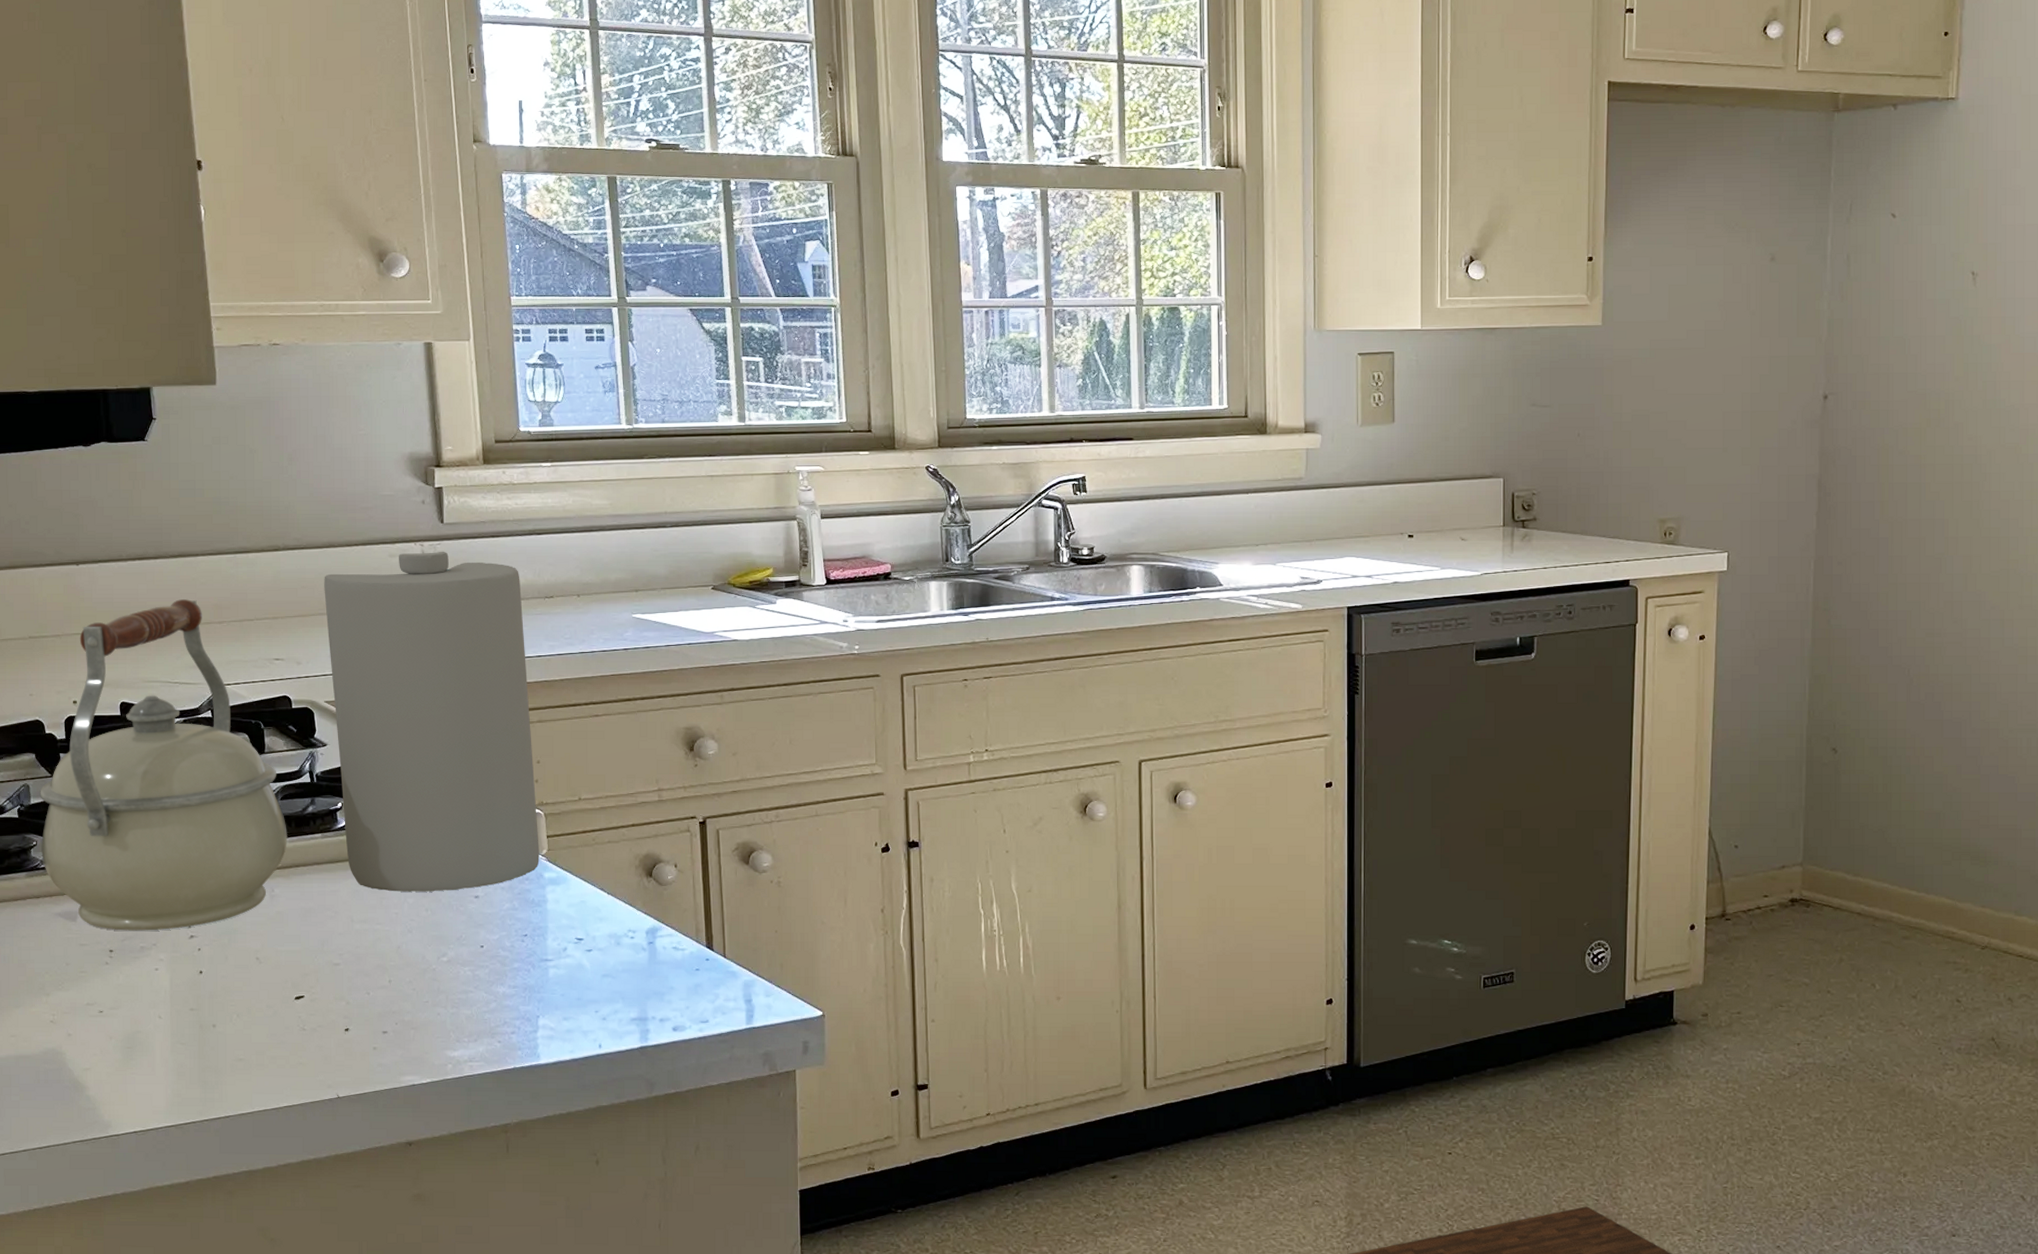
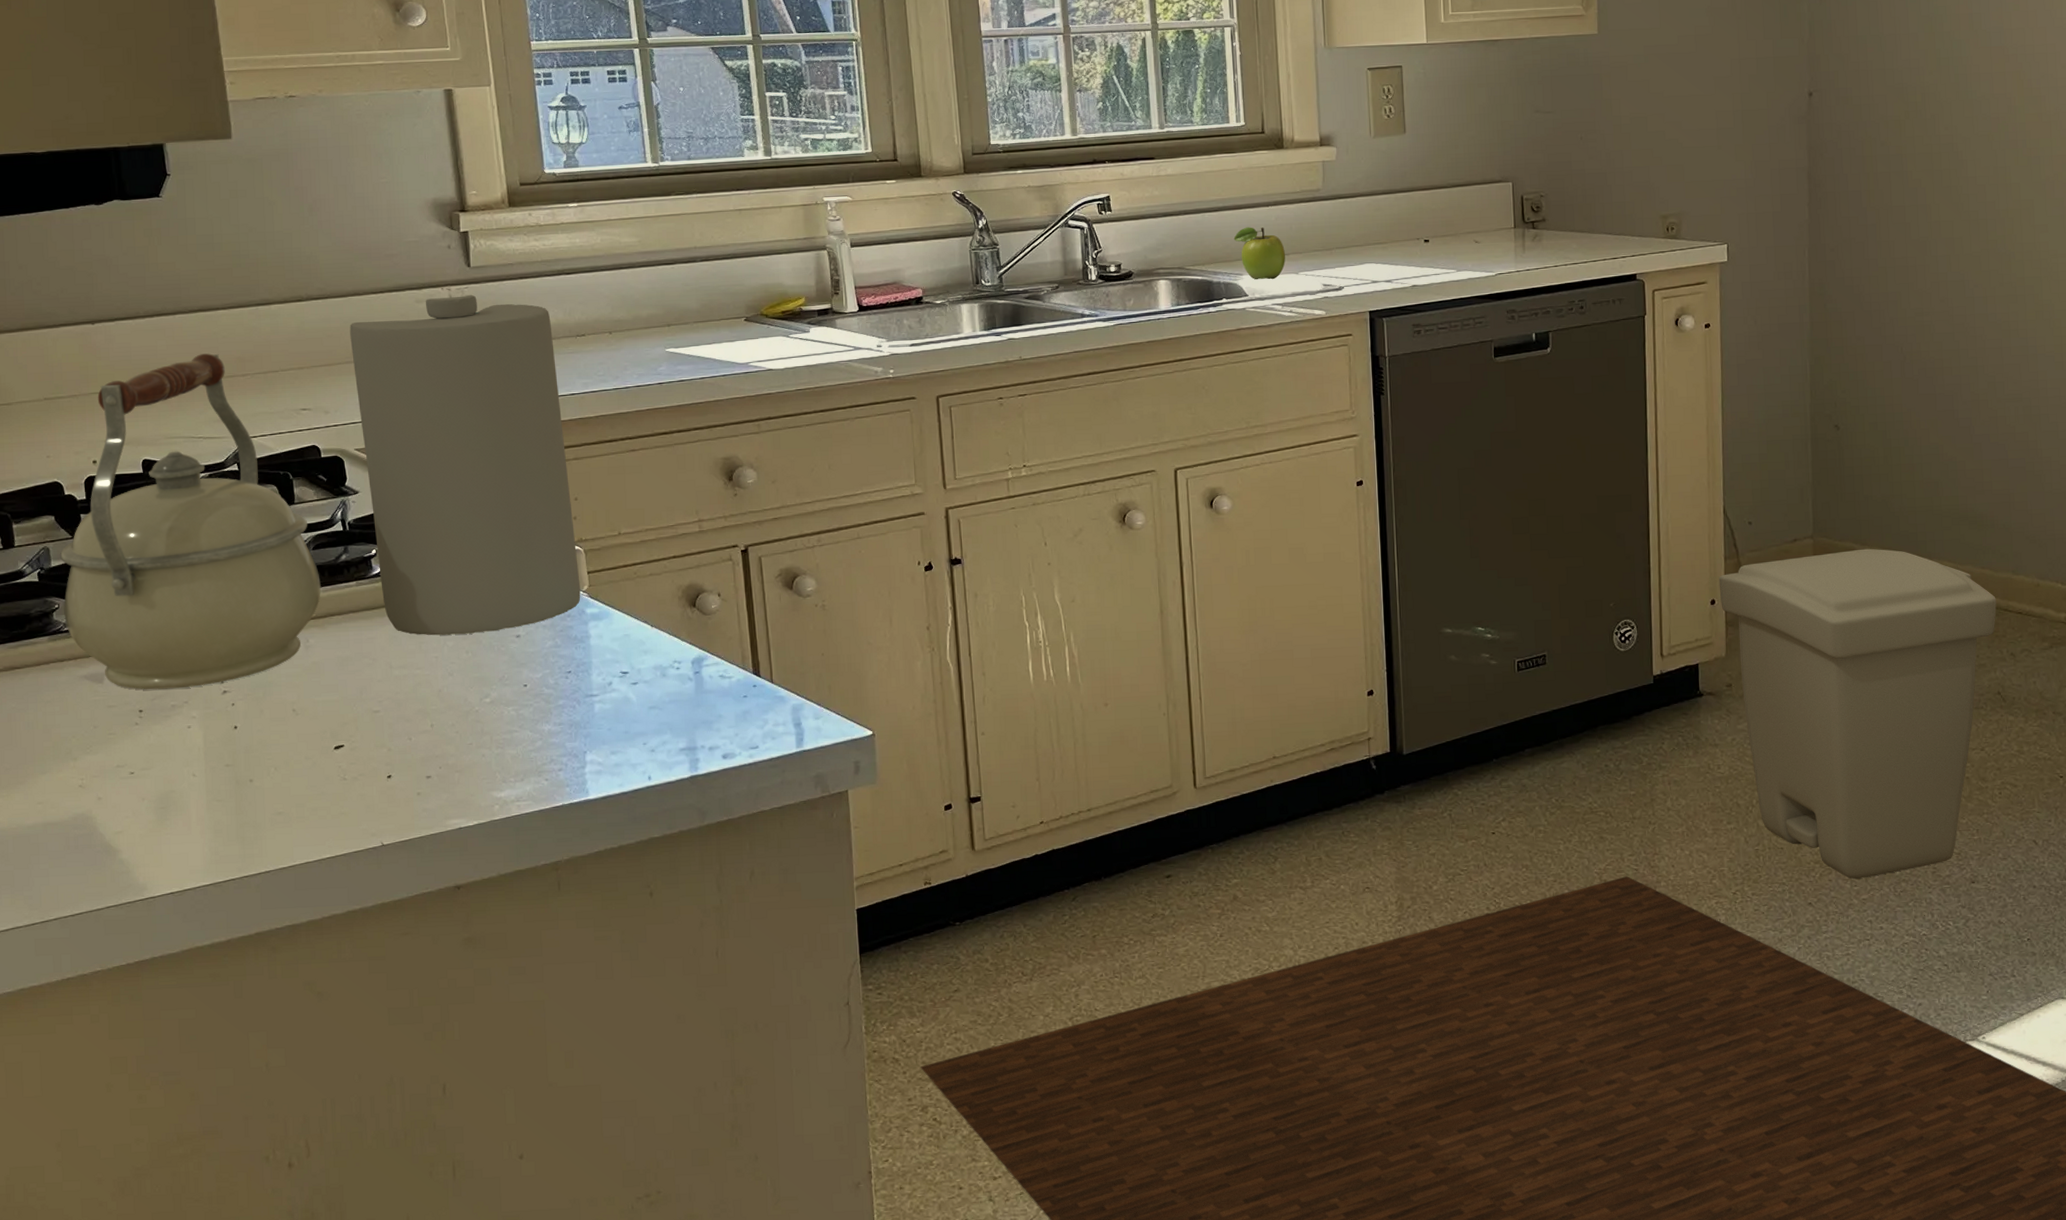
fruit: none [1210,514,1263,570] -> present [1233,227,1285,281]
trash can: none [1700,880,1996,1224] -> present [1718,548,1997,879]

